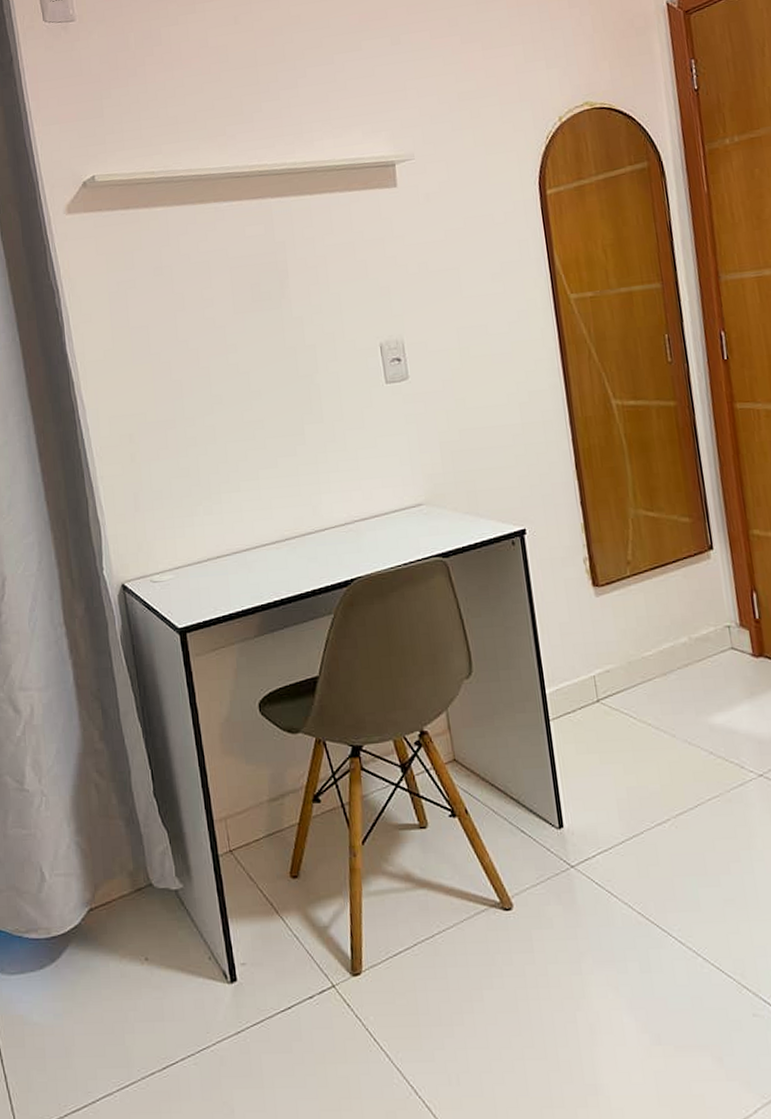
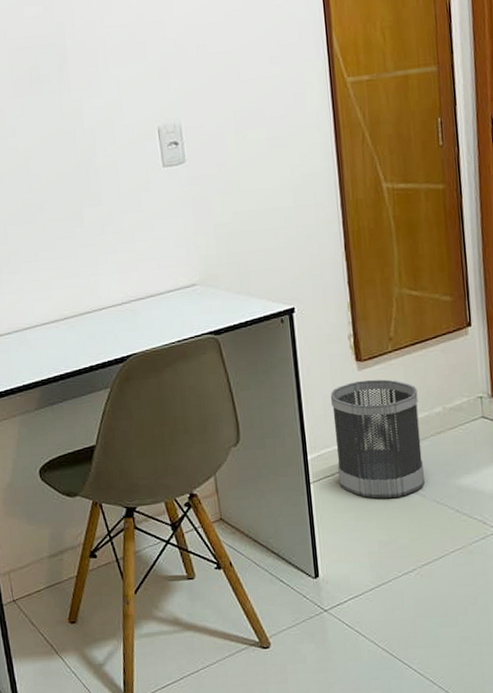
wastebasket: none [567,606,674,738] -> present [330,379,425,499]

